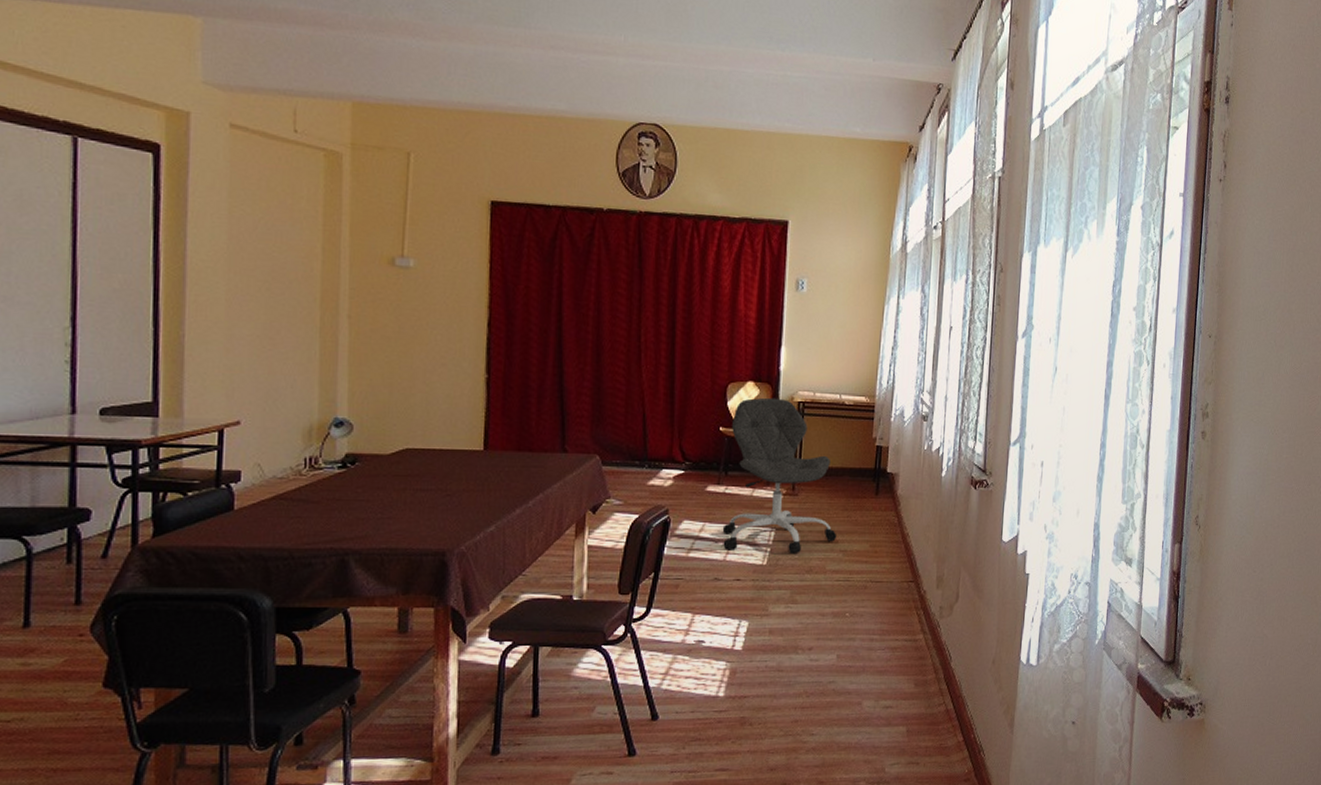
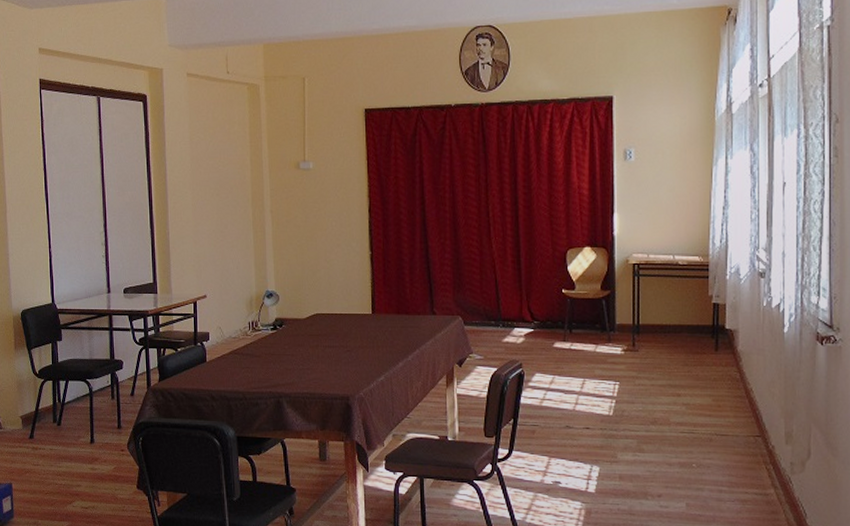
office chair: present [722,397,837,553] -> none [570,261,679,405]

